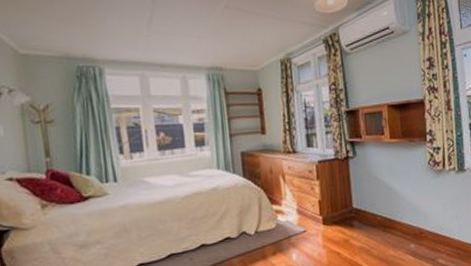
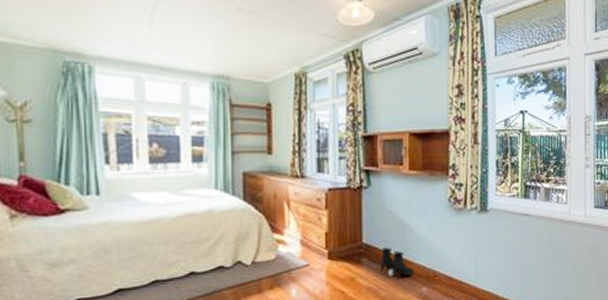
boots: none [370,210,401,237] -> present [380,247,414,277]

